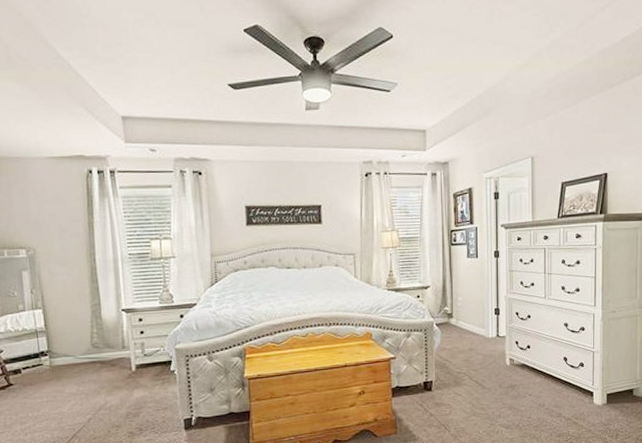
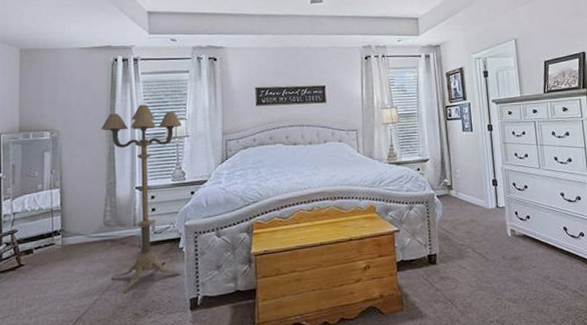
floor lamp: none [80,222,175,413] -> present [101,104,183,294]

